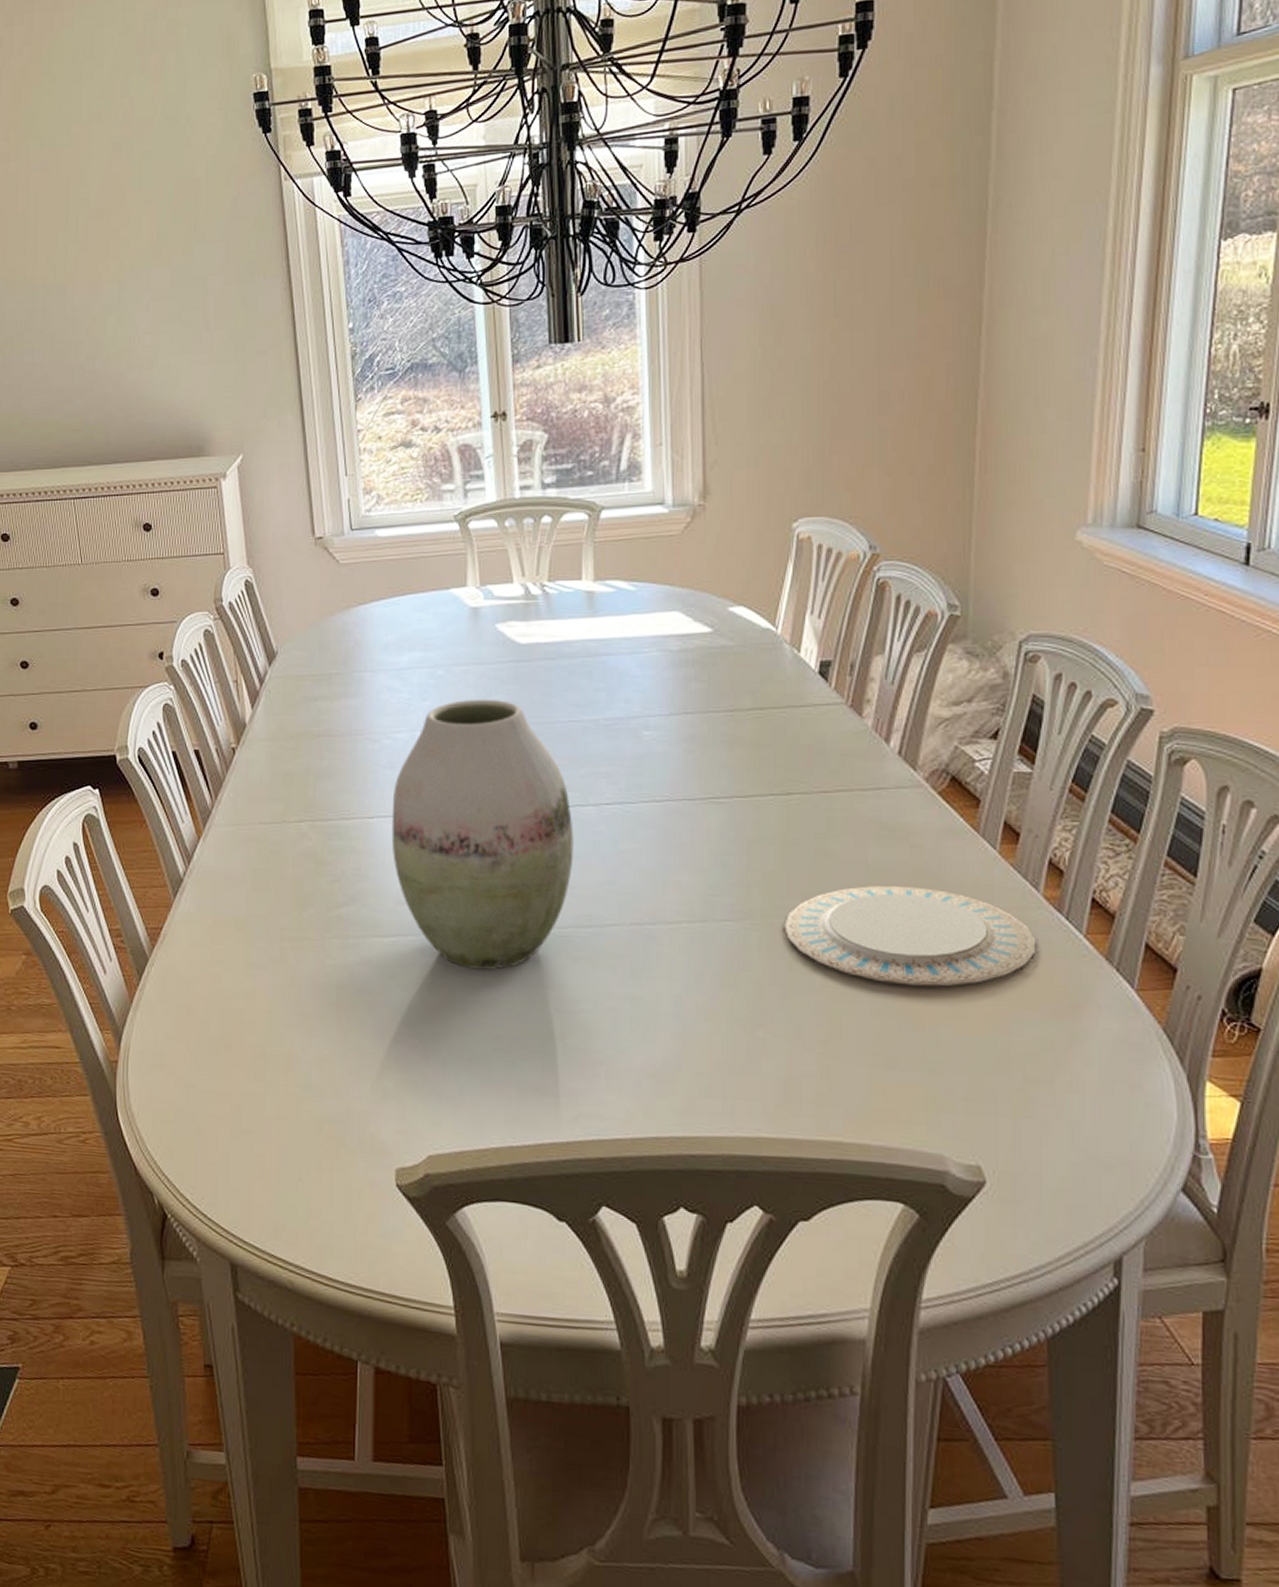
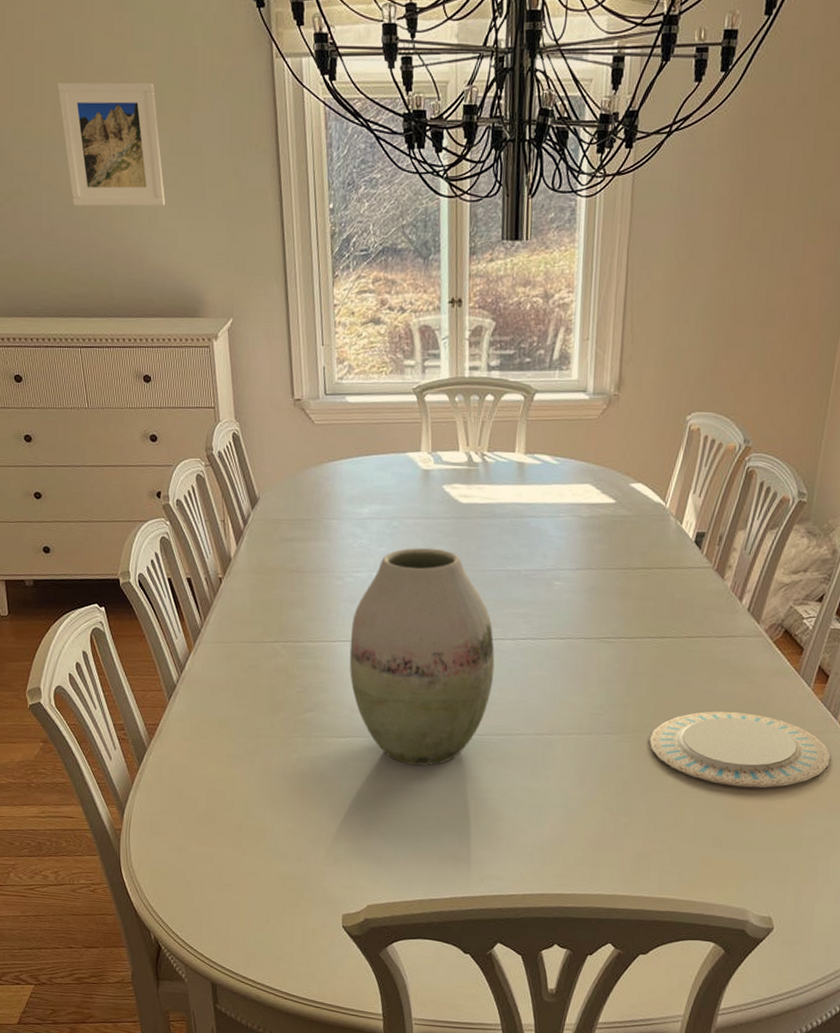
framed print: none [52,220,167,351] -> present [58,82,166,207]

